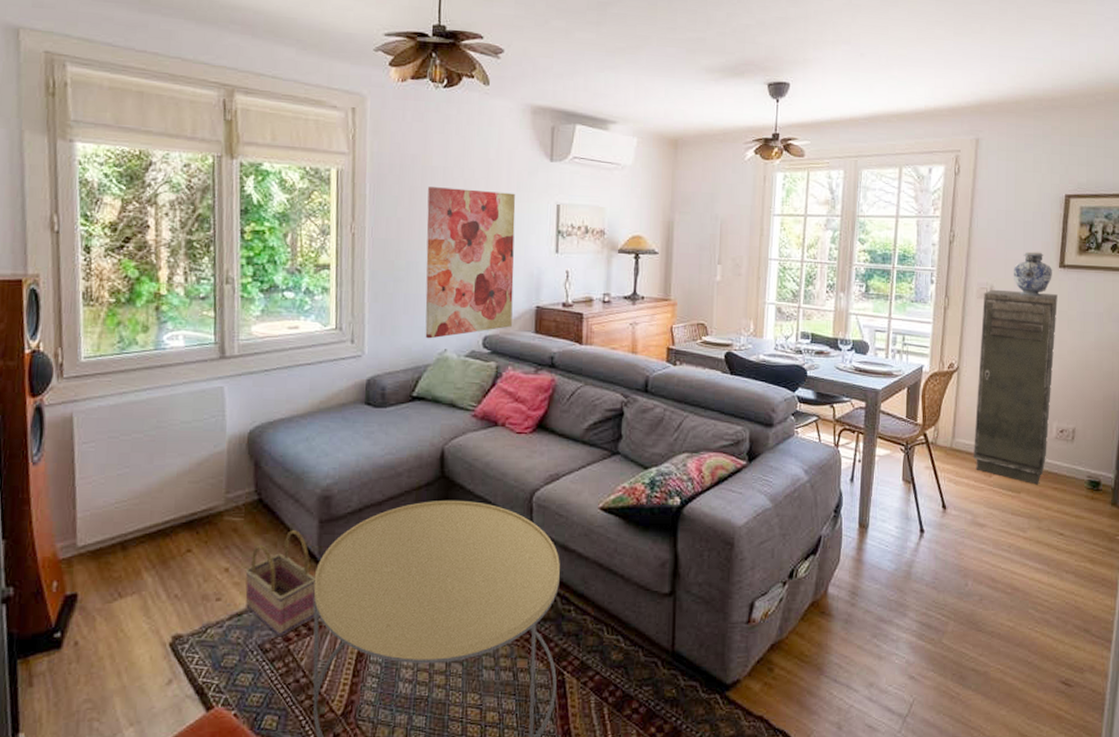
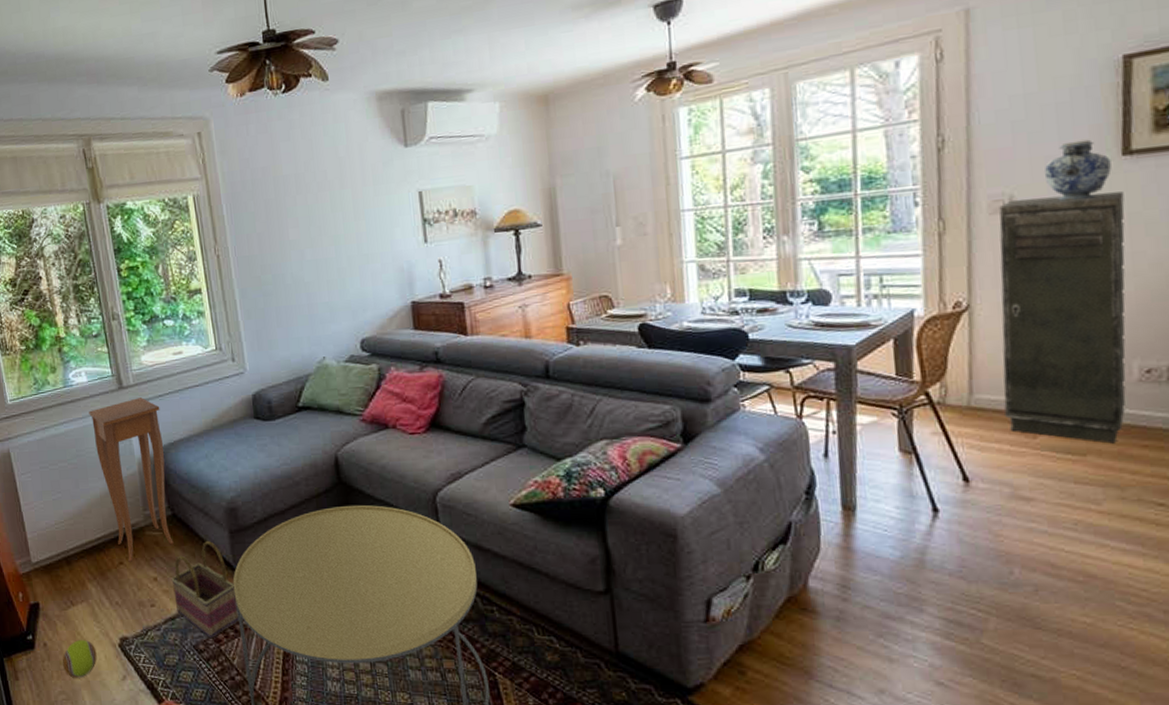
ball: none [94,637,141,683] -> present [62,639,97,678]
side table: none [180,370,264,550] -> present [89,397,174,562]
wall art: present [425,187,516,339] -> none [283,187,388,349]

